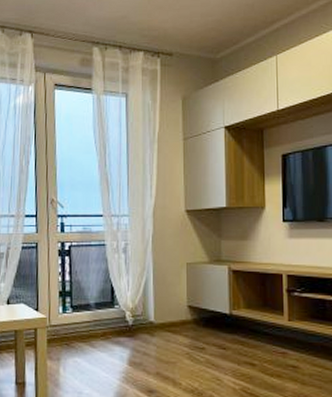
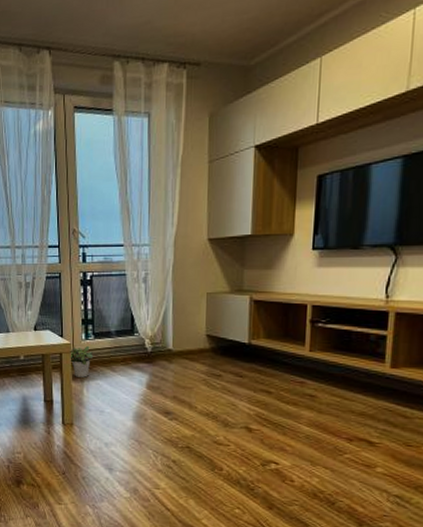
potted plant: none [45,319,72,355] -> present [70,345,94,378]

